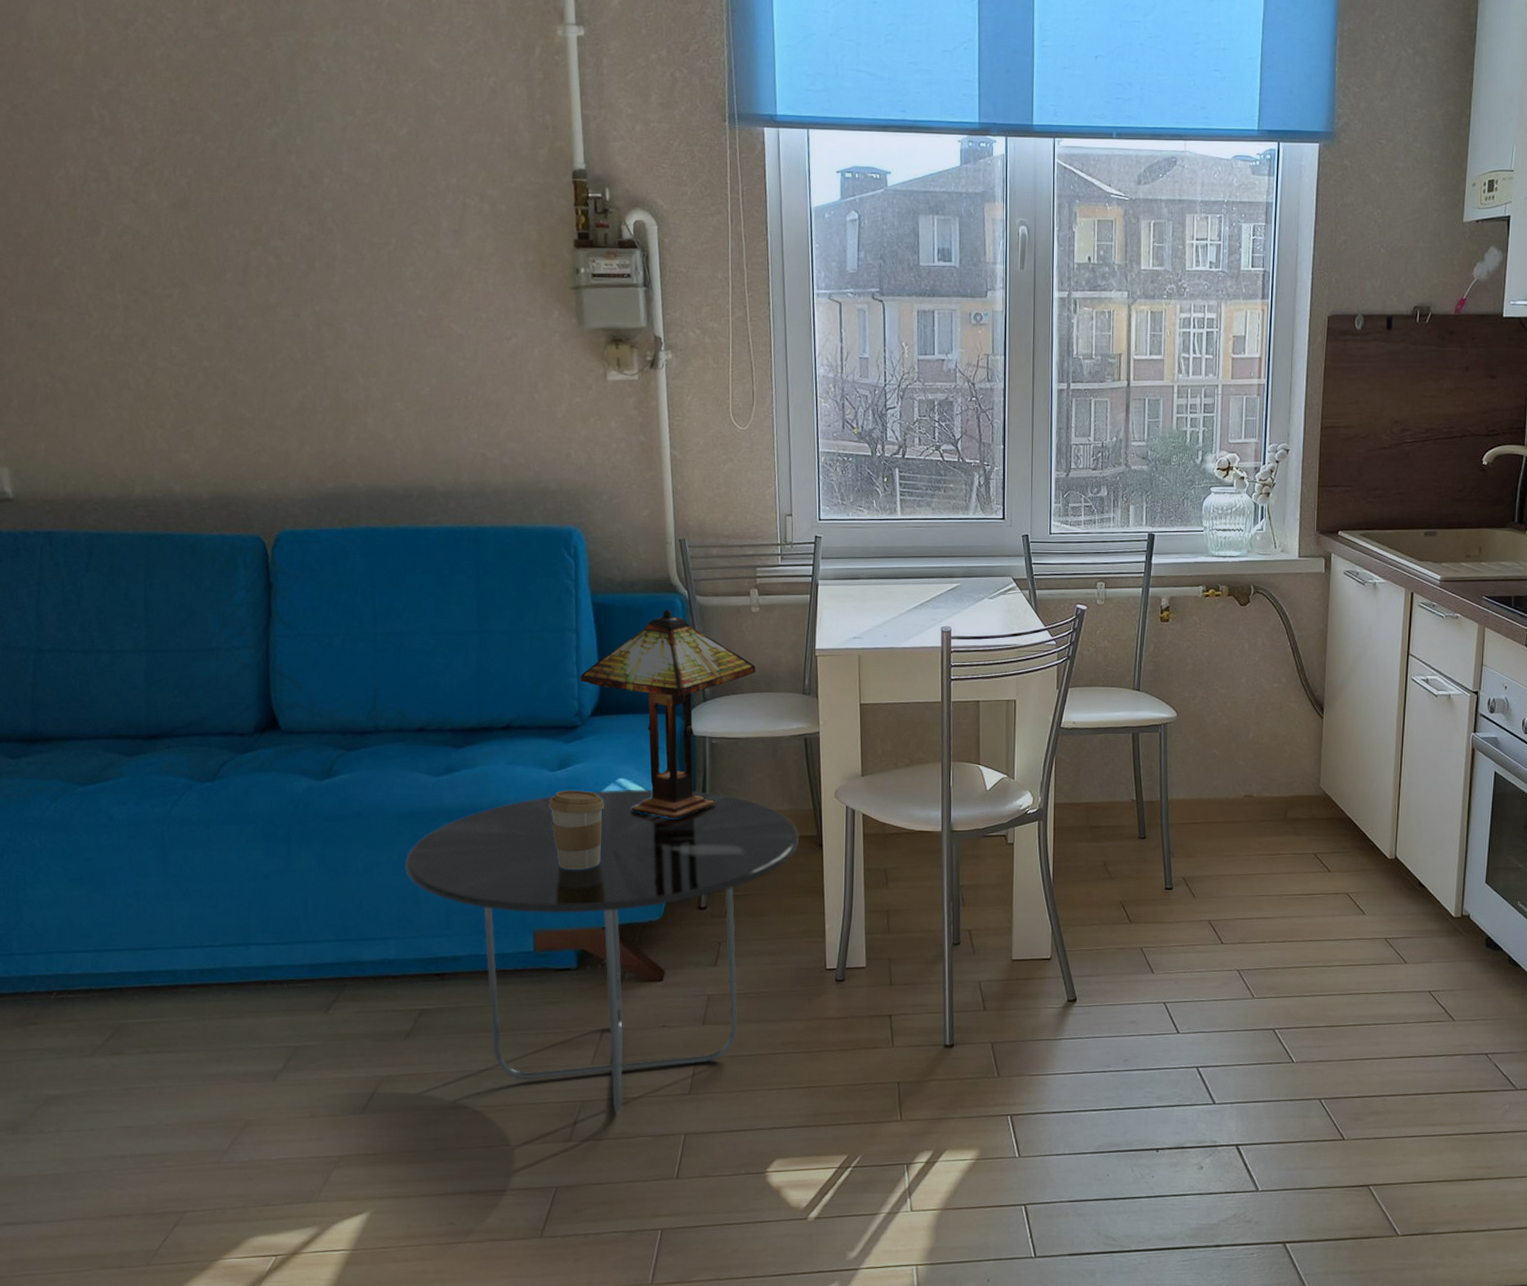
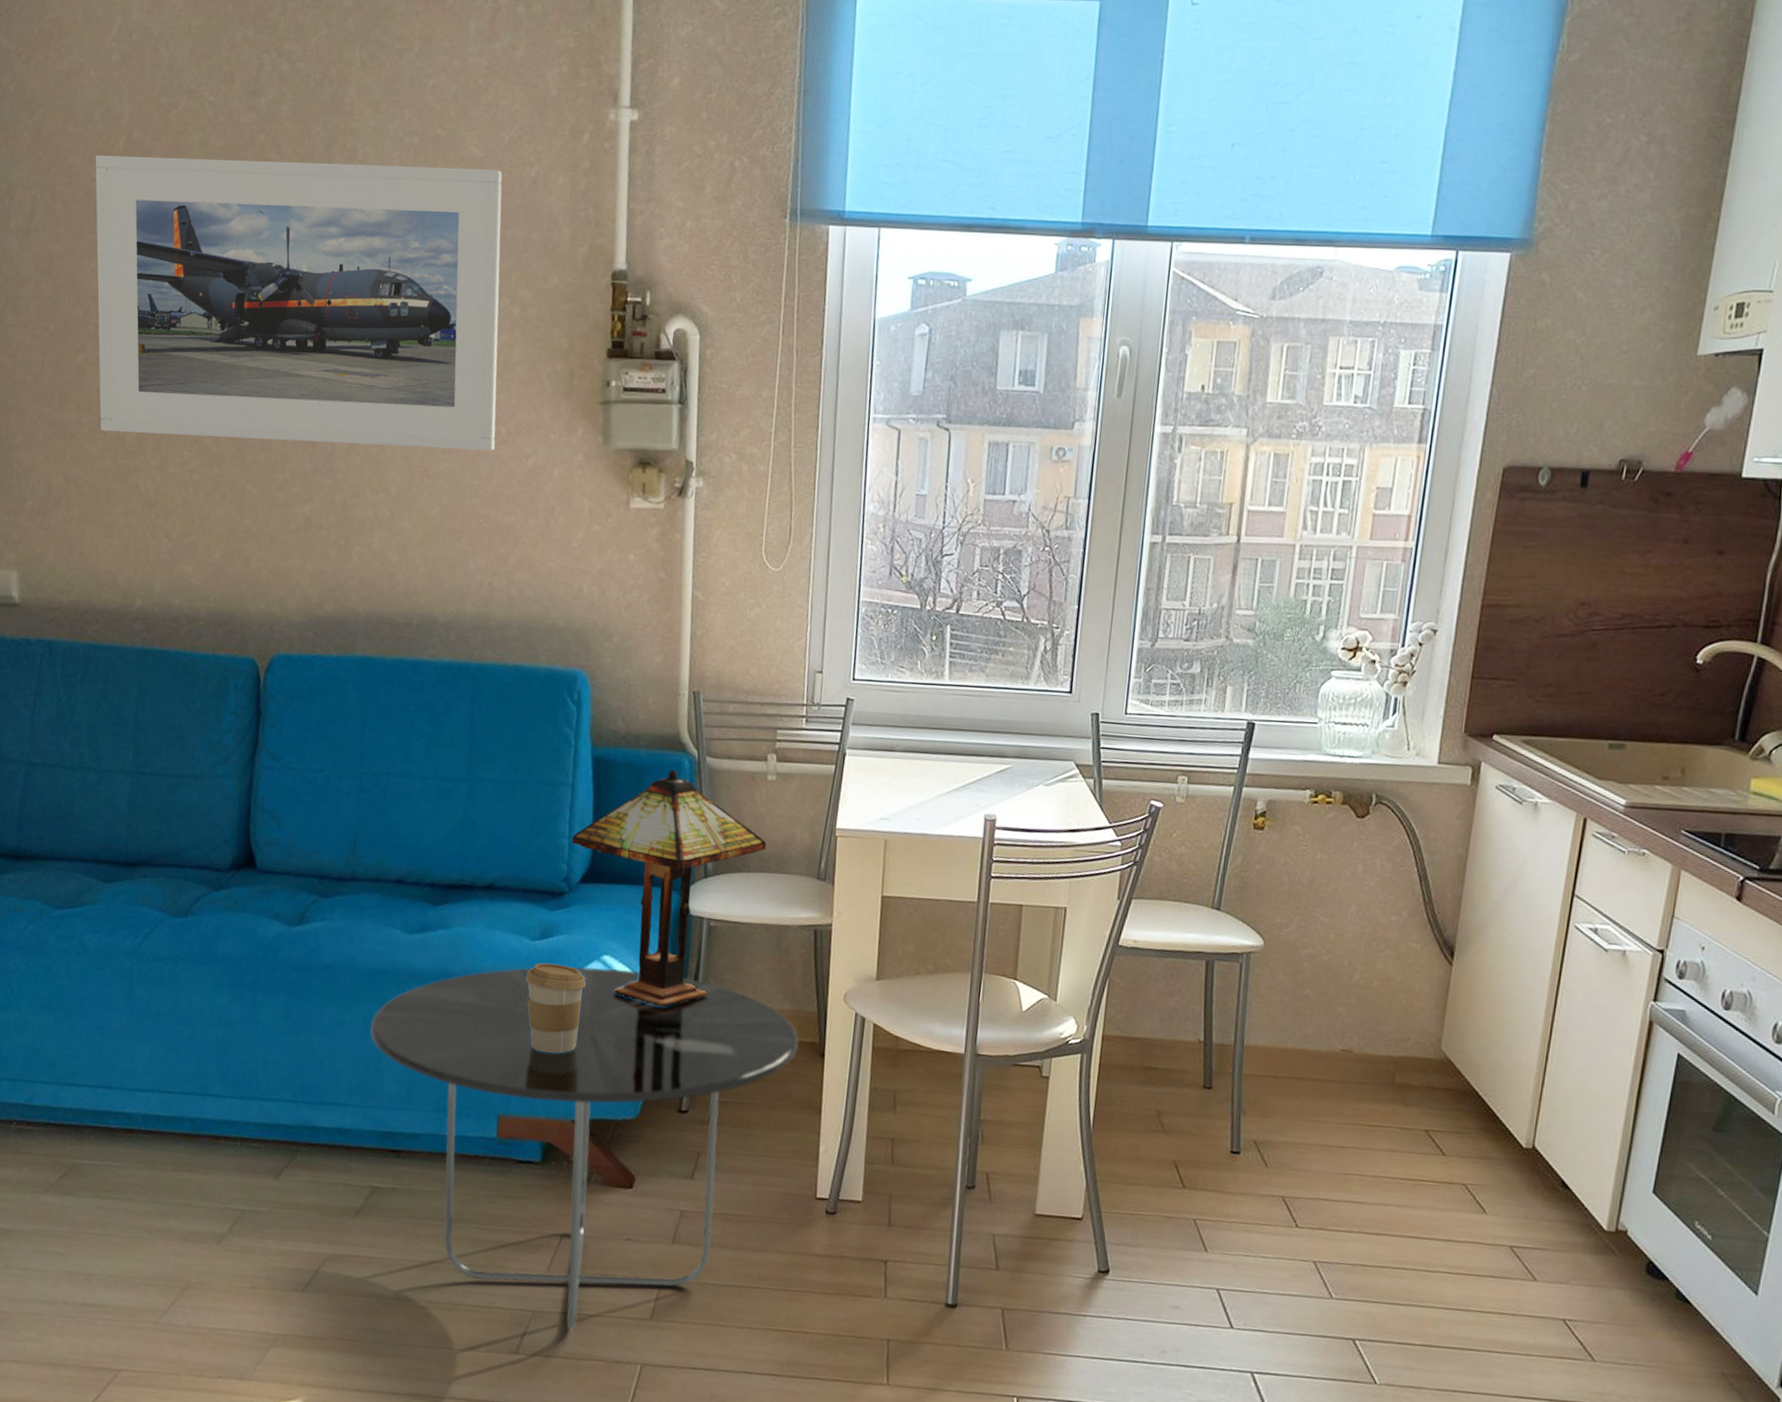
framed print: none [55,68,477,335] -> present [95,155,503,451]

